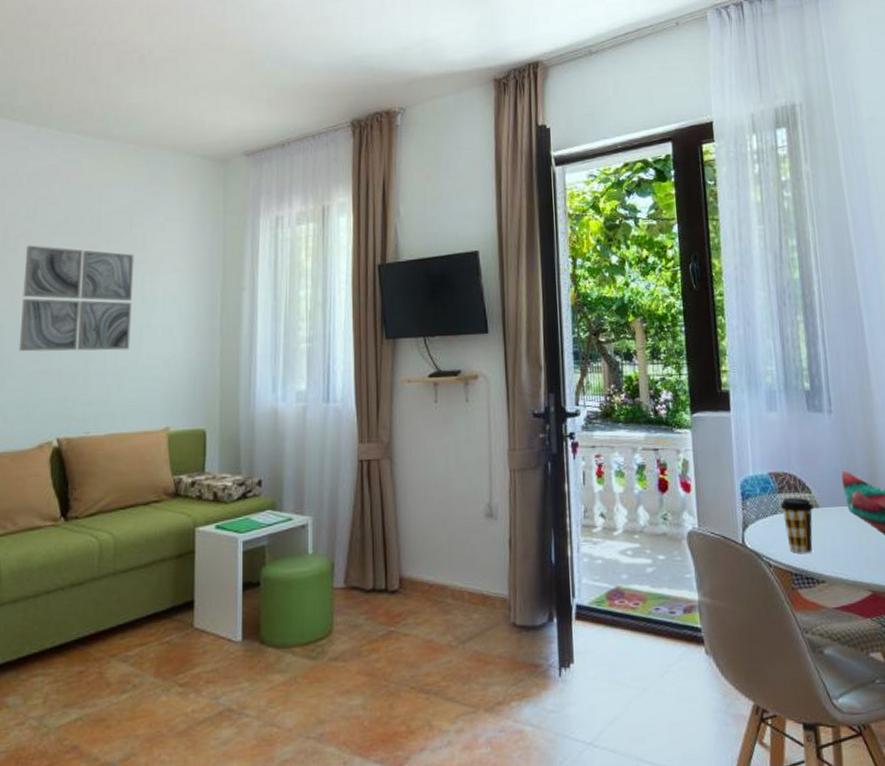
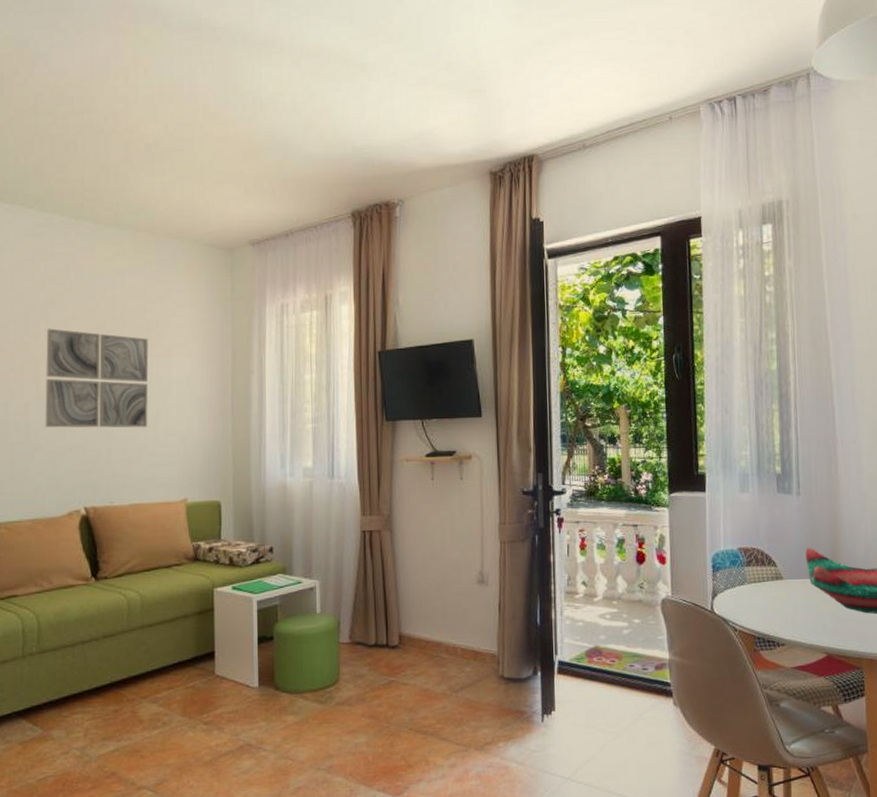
coffee cup: present [780,497,813,553] -> none [747,570,778,620]

